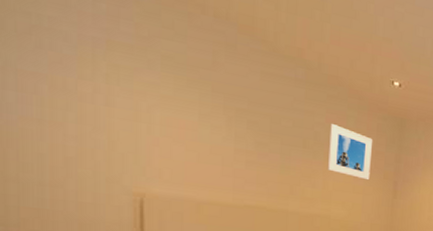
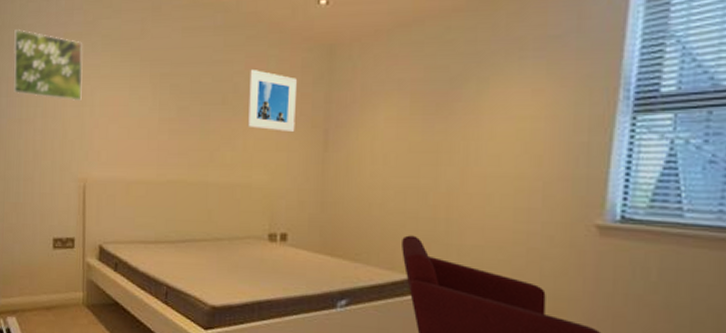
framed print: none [23,16,135,116] -> present [13,28,83,102]

